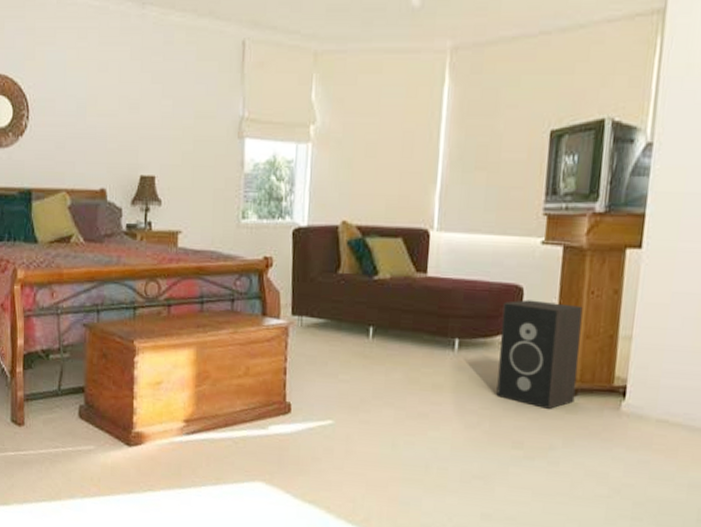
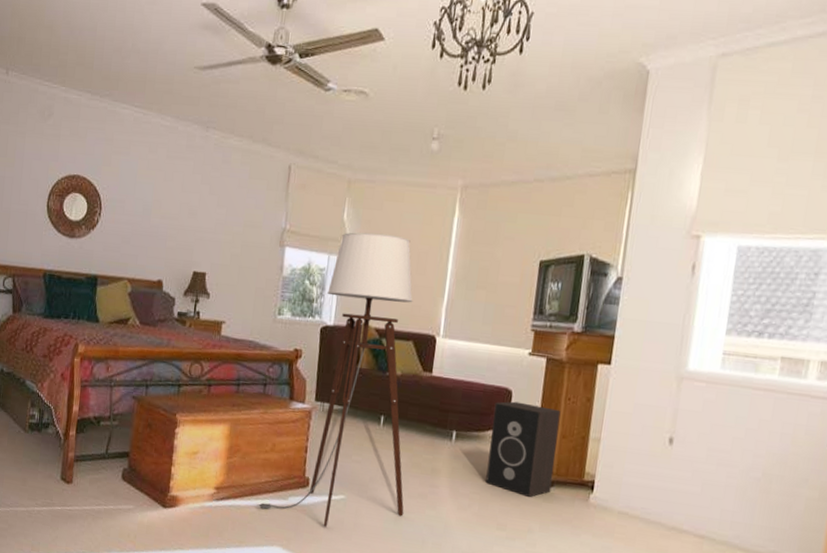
floor lamp: none [233,113,403,457] -> present [257,232,413,527]

